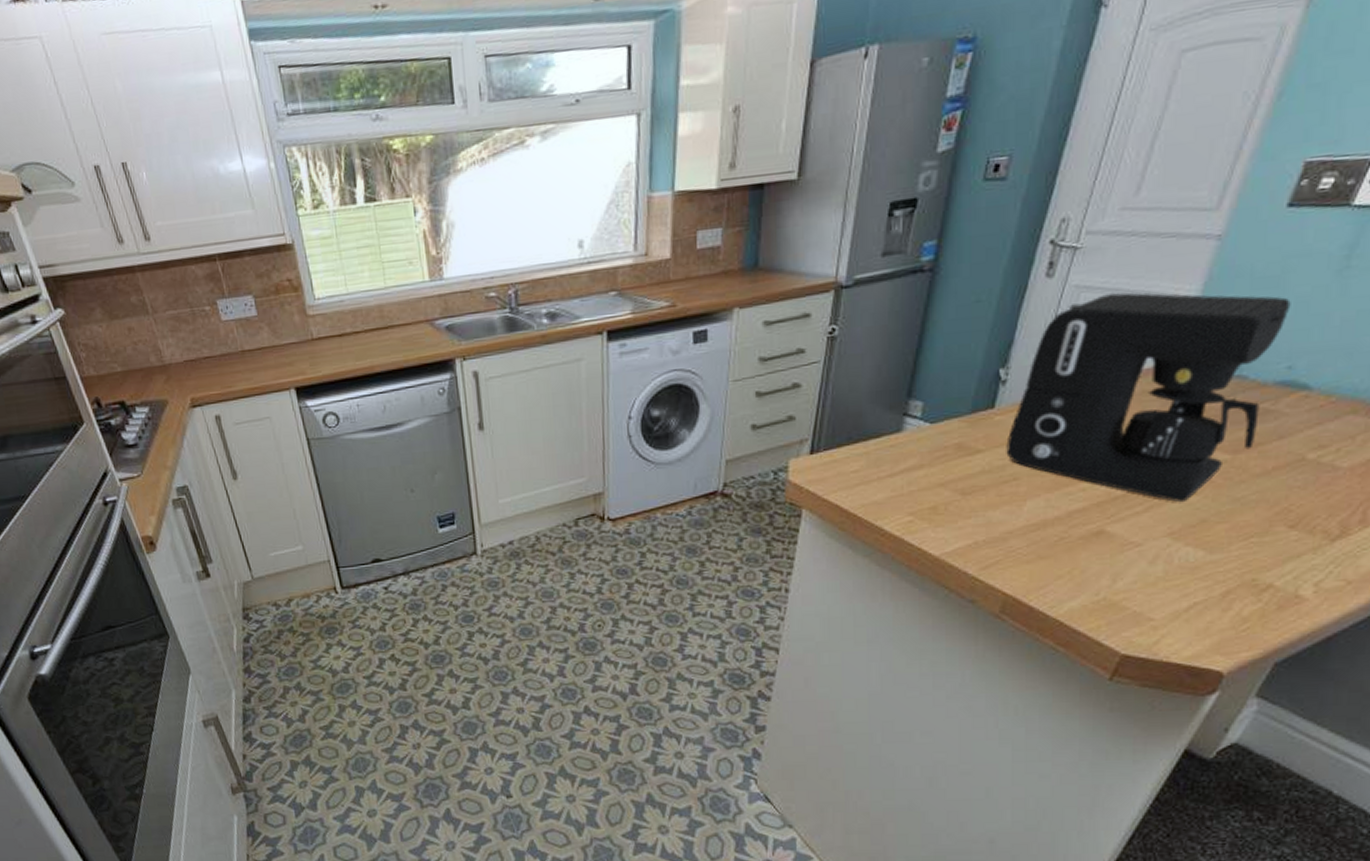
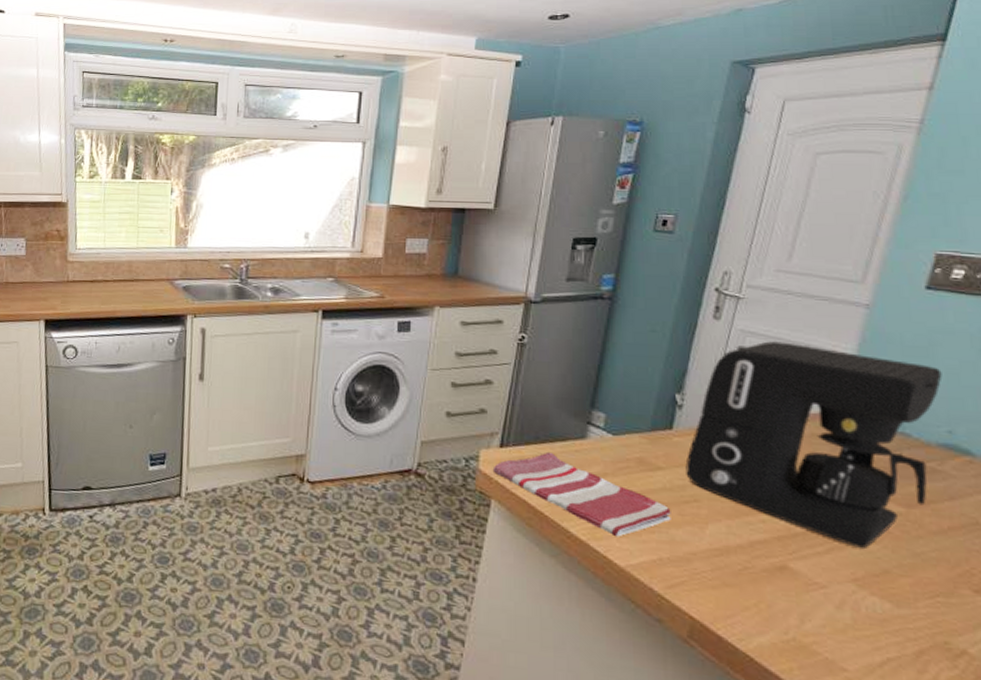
dish towel: none [802,451,989,528] -> present [492,451,671,537]

